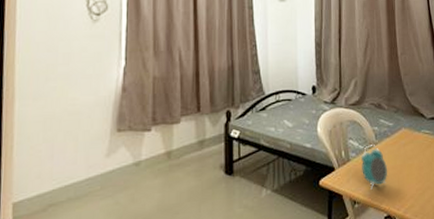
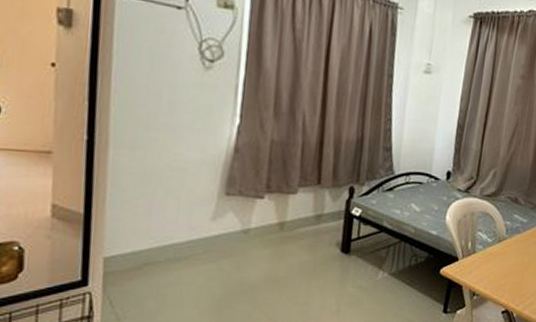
alarm clock: present [361,145,387,190] -> none [485,239,513,283]

